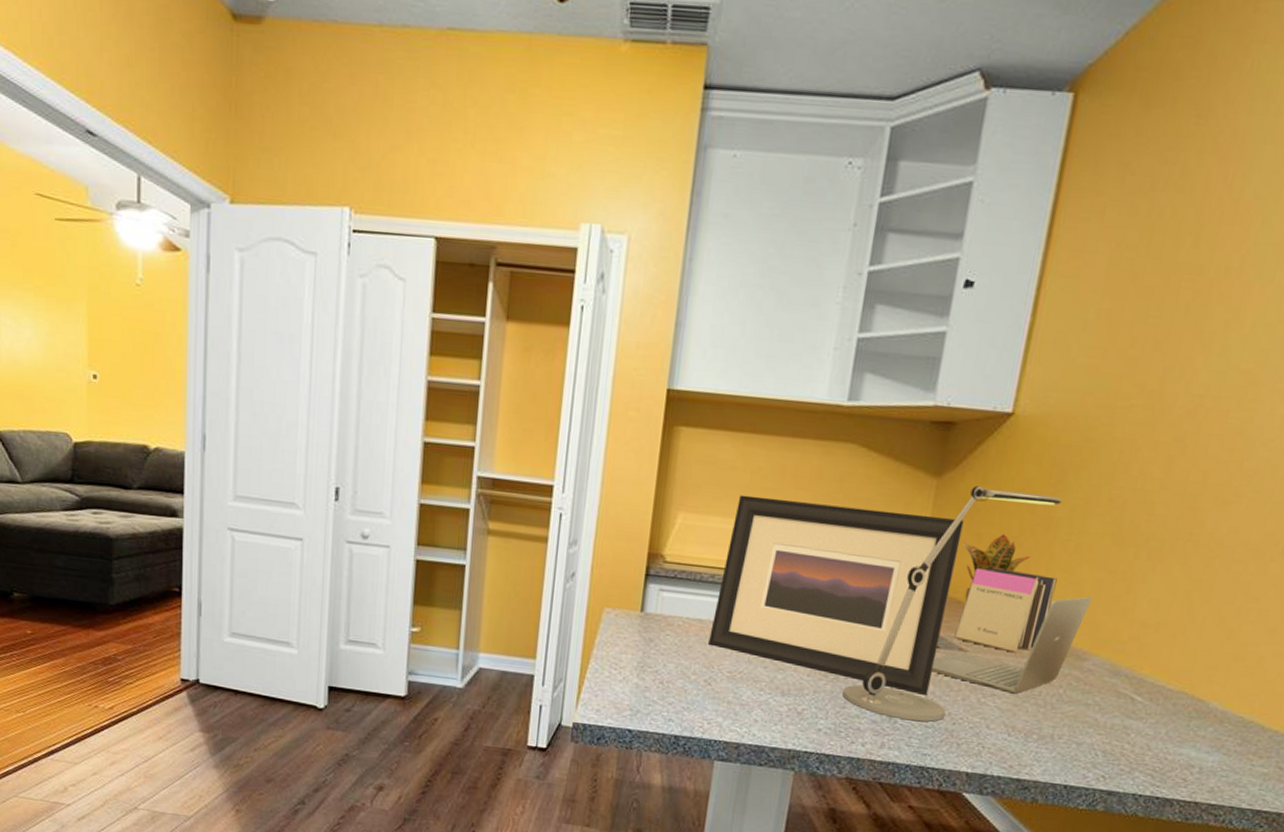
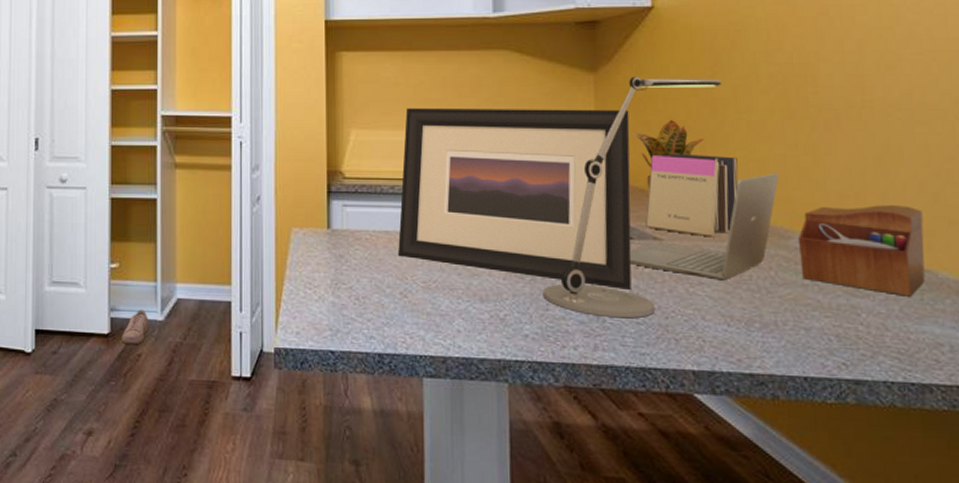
shoe: none [418,675,448,710] -> present [122,309,149,345]
sewing box: none [1088,633,1213,722] -> present [797,205,925,297]

